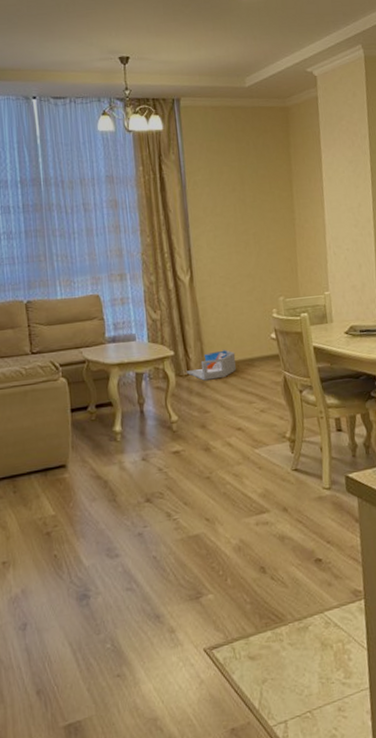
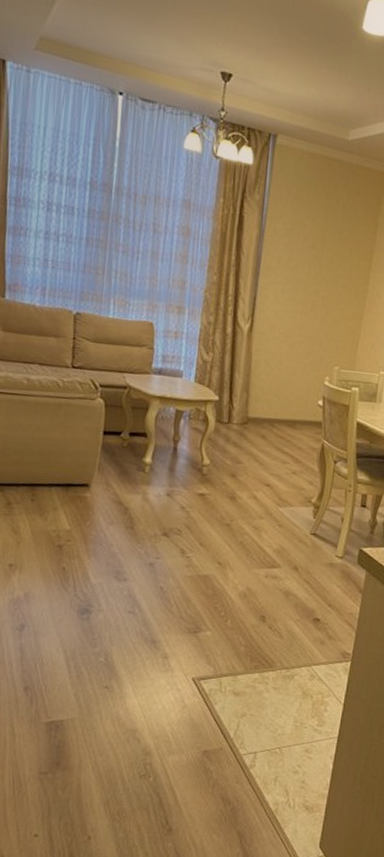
storage bin: present [186,349,236,381] -> none [227,405,280,433]

